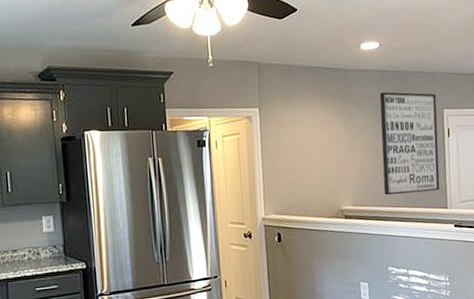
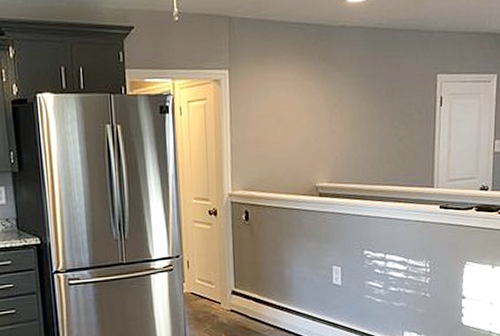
wall art: present [379,92,440,196] -> none [364,53,430,172]

